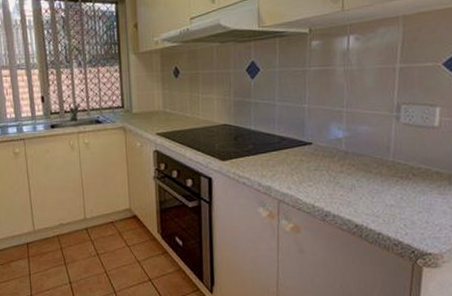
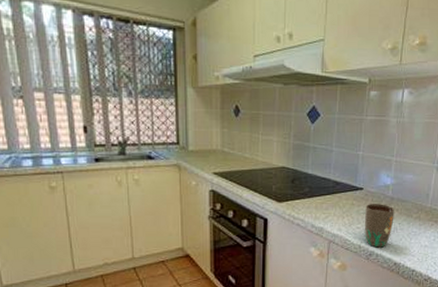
mug: none [315,159,351,208] -> present [364,204,395,248]

